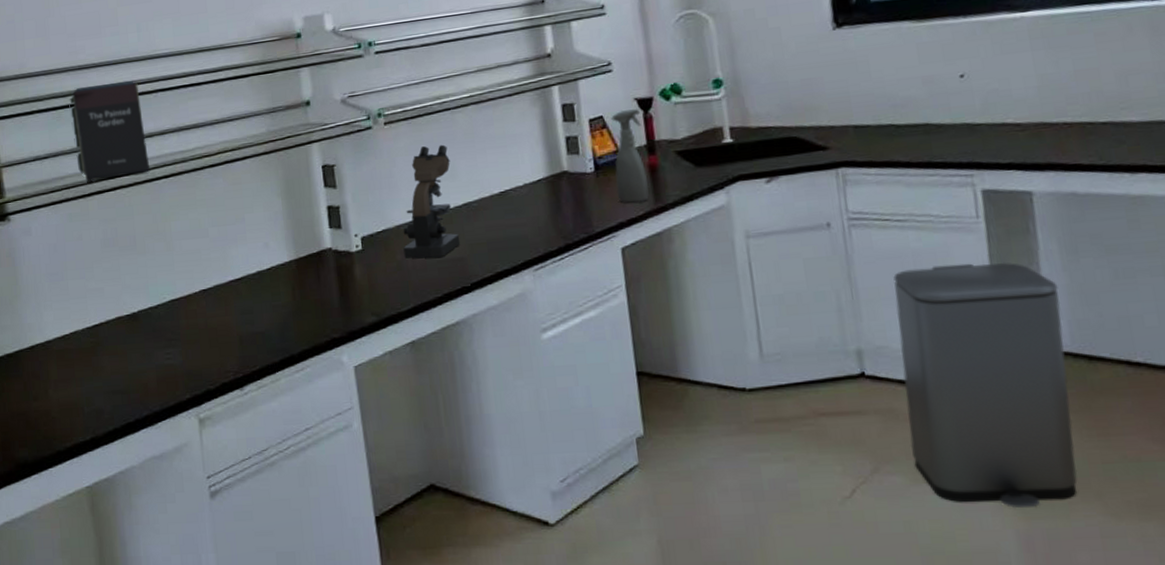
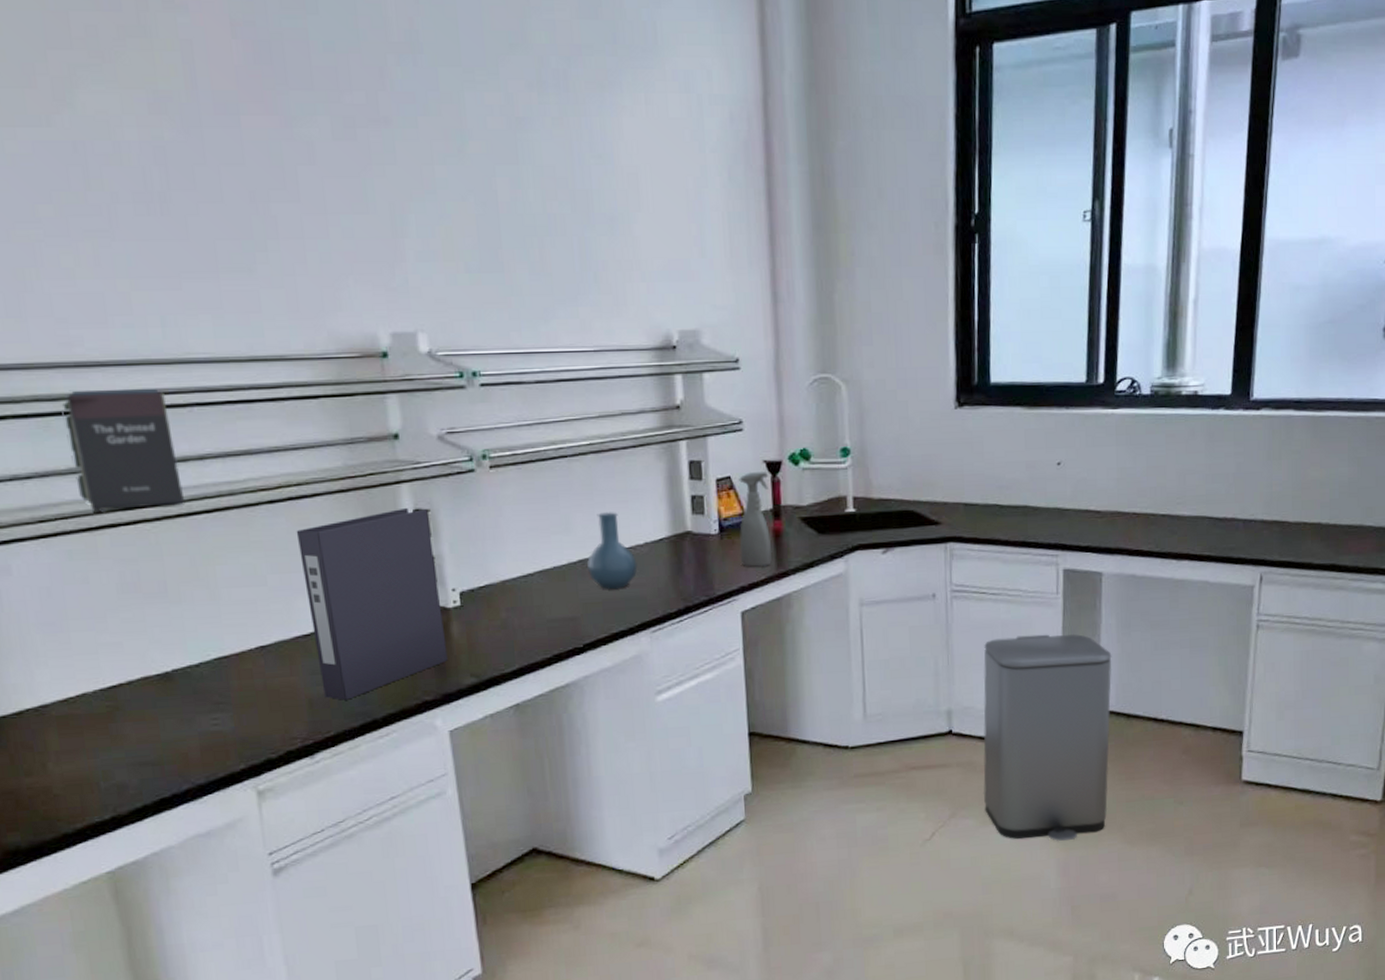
binder: none [231,164,352,338] -> present [296,507,448,700]
microscope: present [403,144,461,259] -> none [508,495,574,617]
flask: none [471,157,518,231] -> present [586,512,638,590]

